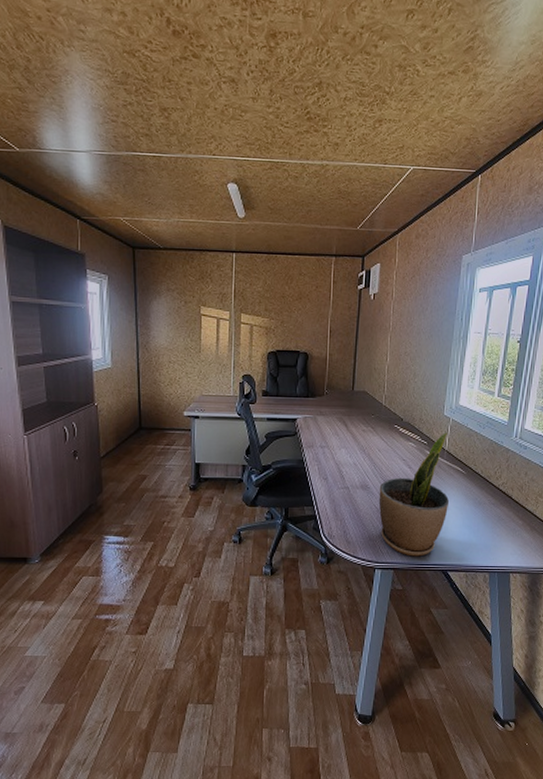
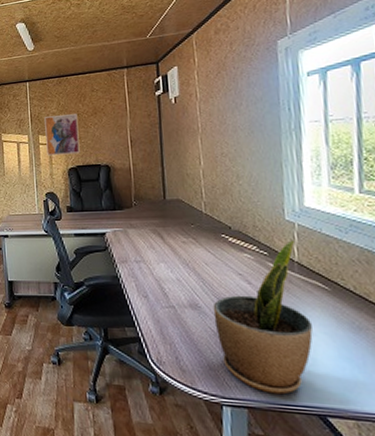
wall art: none [248,295,283,338] -> present [44,114,80,156]

